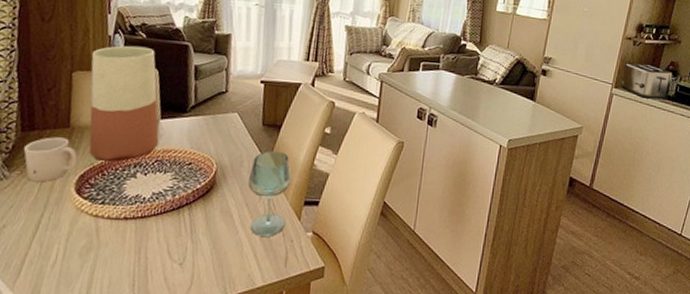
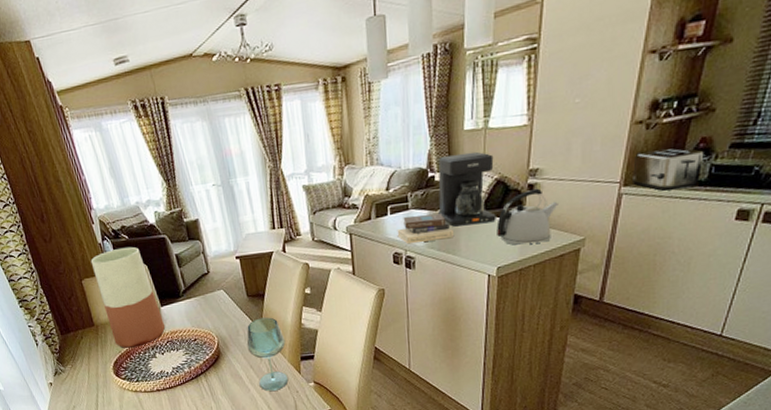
mug: present [23,137,78,183] -> none [68,334,109,372]
books: none [425,76,476,105] -> present [397,214,455,245]
coffee maker: none [464,29,517,97] -> present [438,151,496,227]
kettle: none [512,74,564,124] -> present [497,188,558,245]

